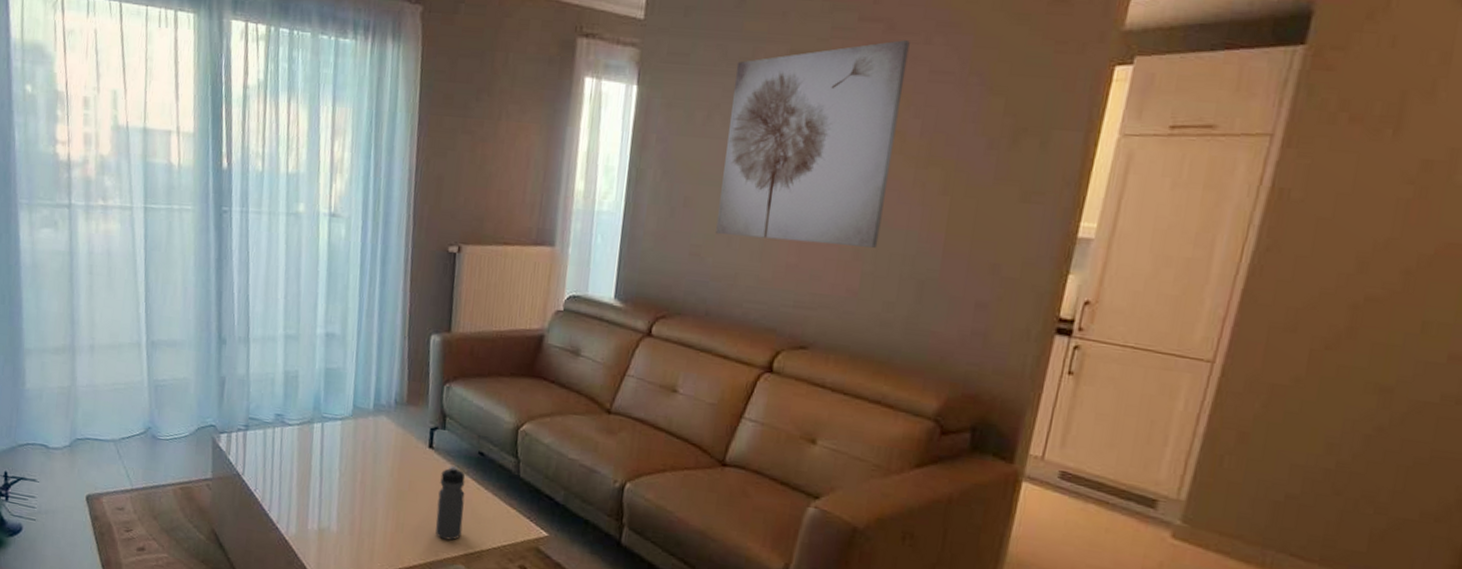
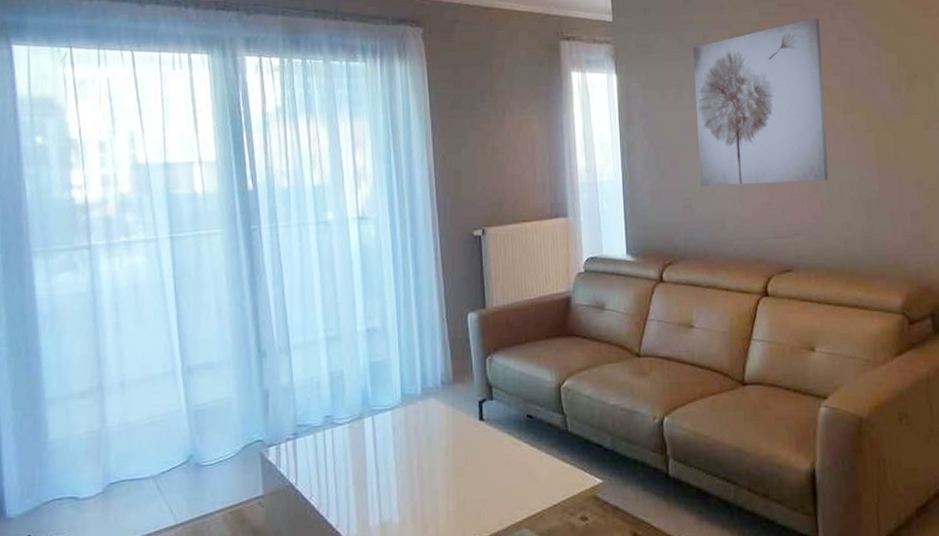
water bottle: present [435,466,466,540] -> none [495,433,522,507]

